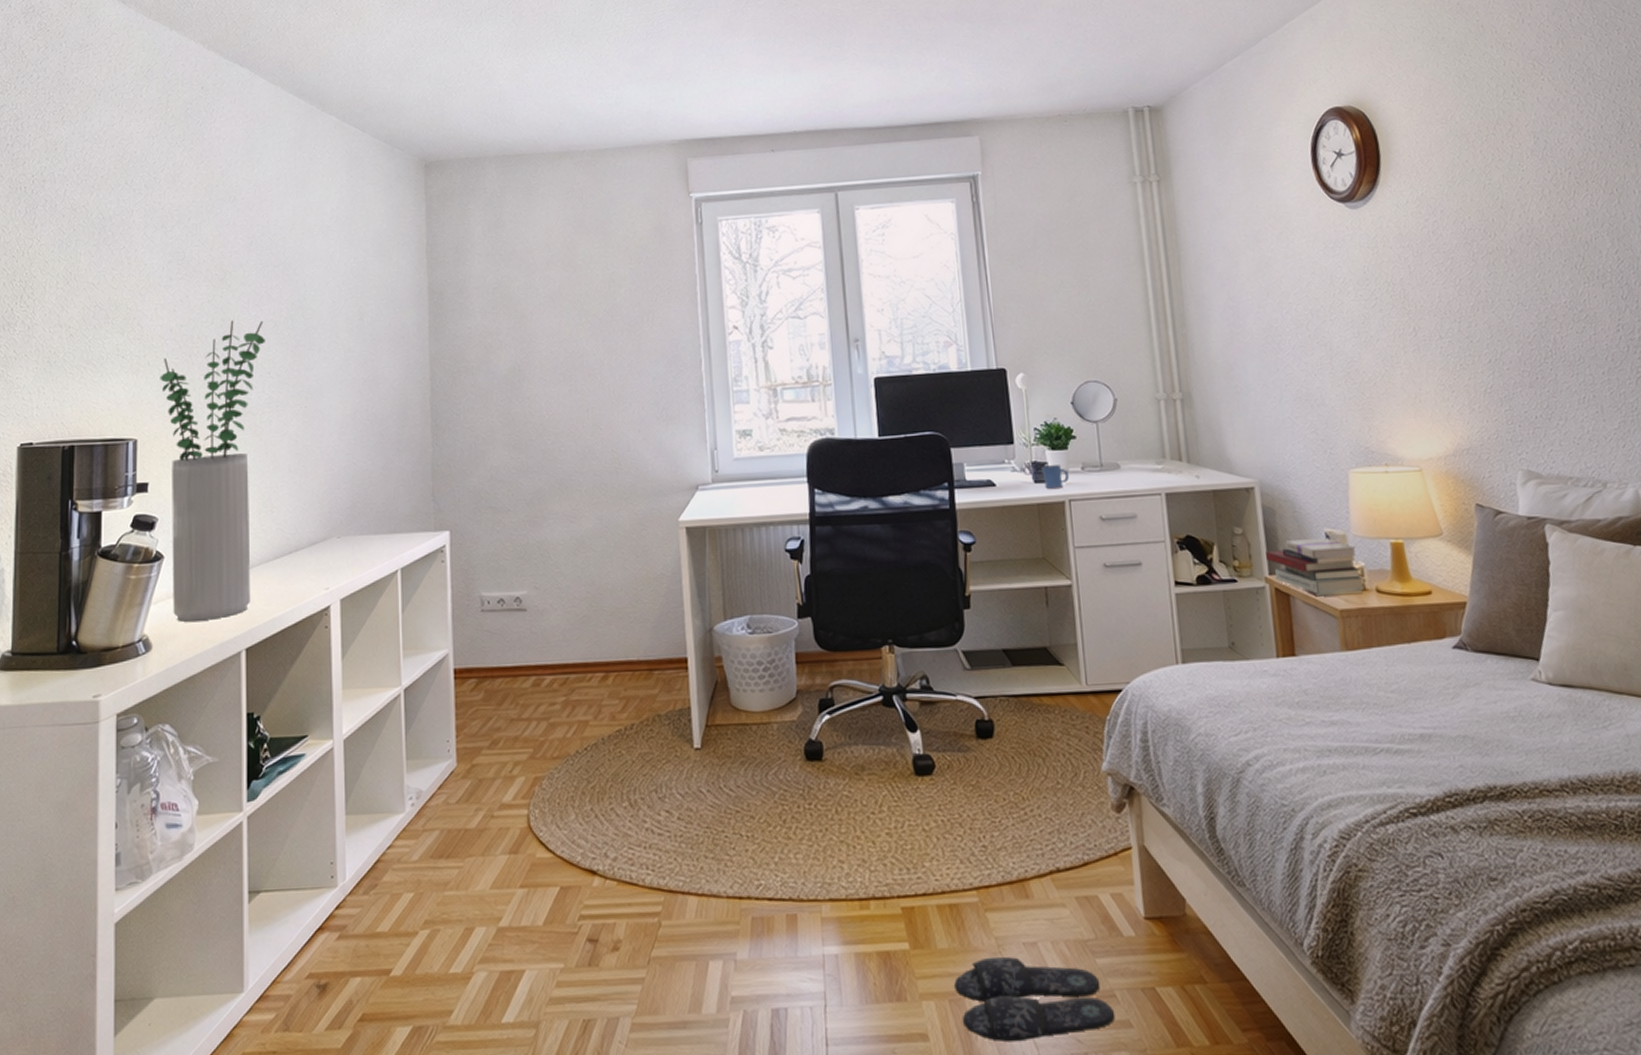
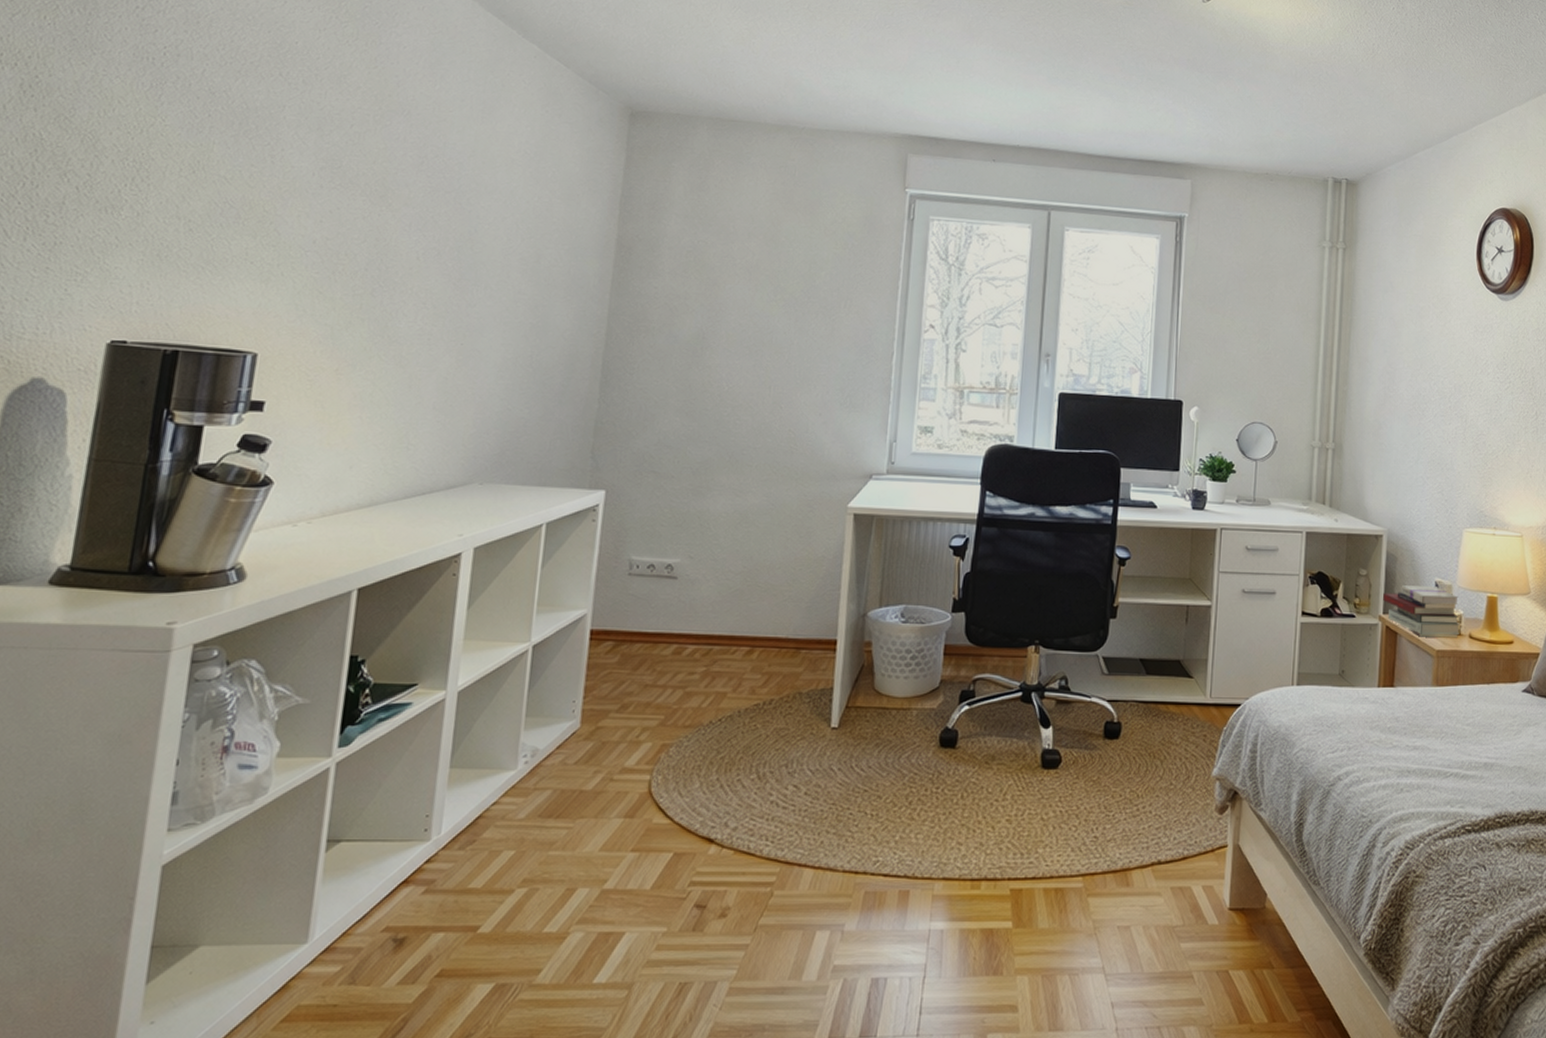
vase: present [160,320,265,622] -> none [277,241,425,555]
slippers: present [954,956,1115,1041] -> none [1049,937,1190,1014]
mug: present [1042,465,1070,490] -> none [1200,494,1225,518]

